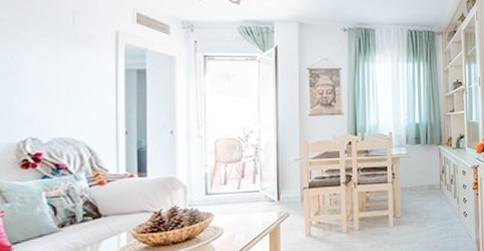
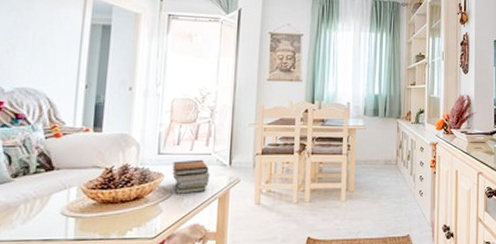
book stack: none [221,197,259,232] -> present [172,159,210,194]

